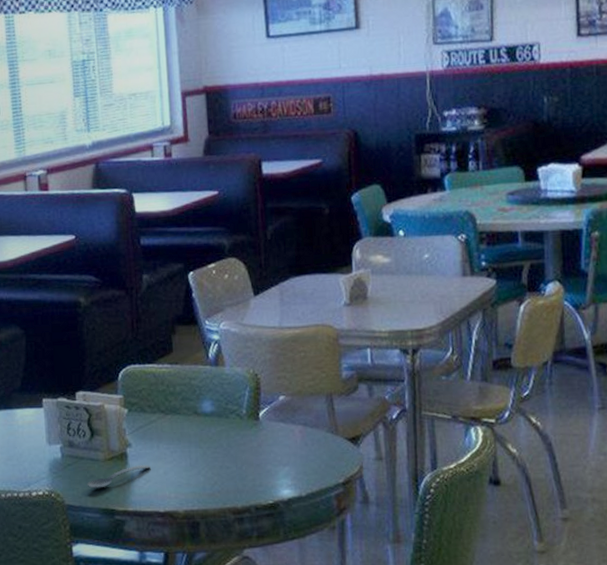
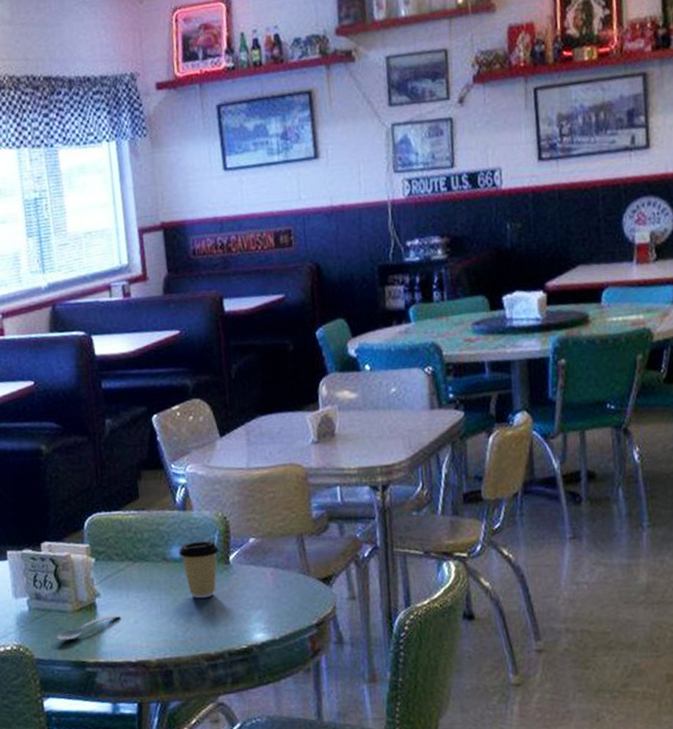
coffee cup: none [210,396,250,453] -> present [179,540,220,599]

